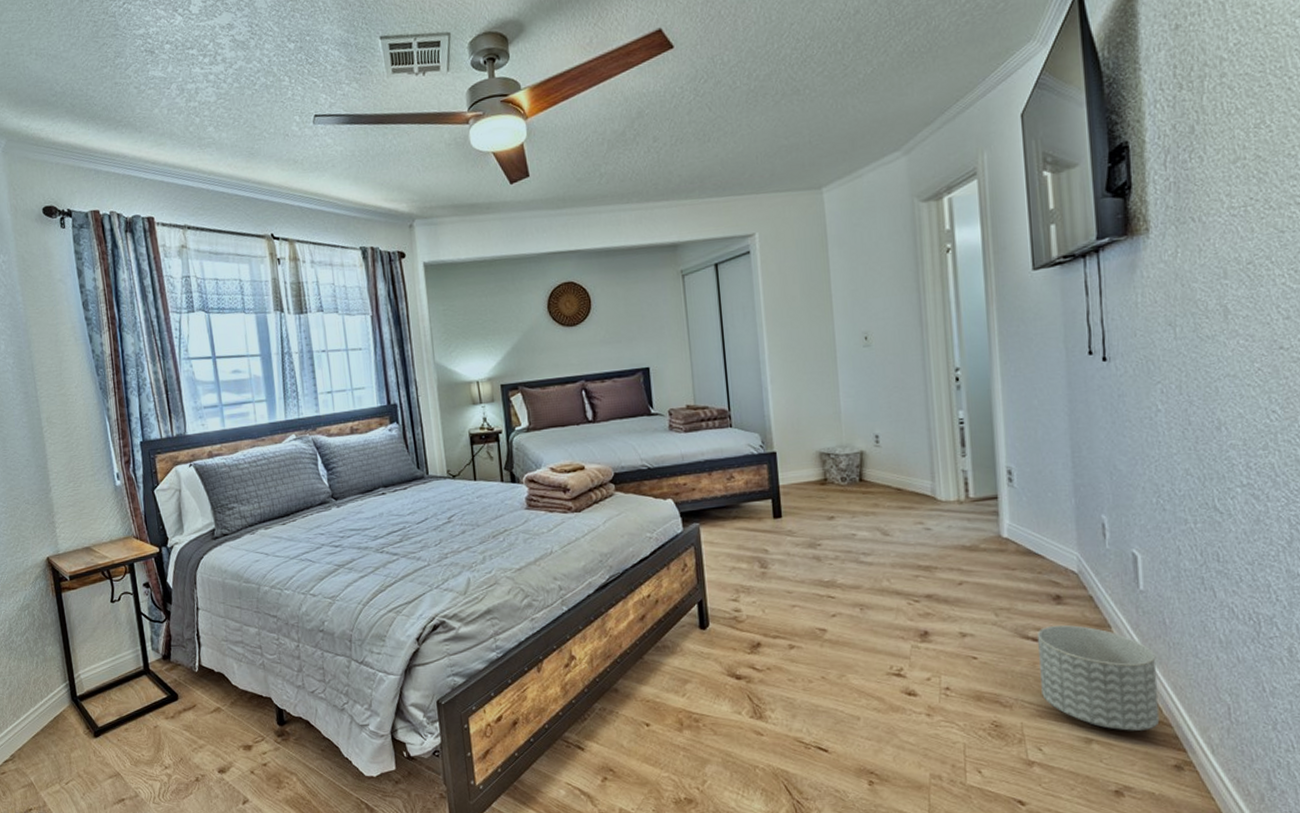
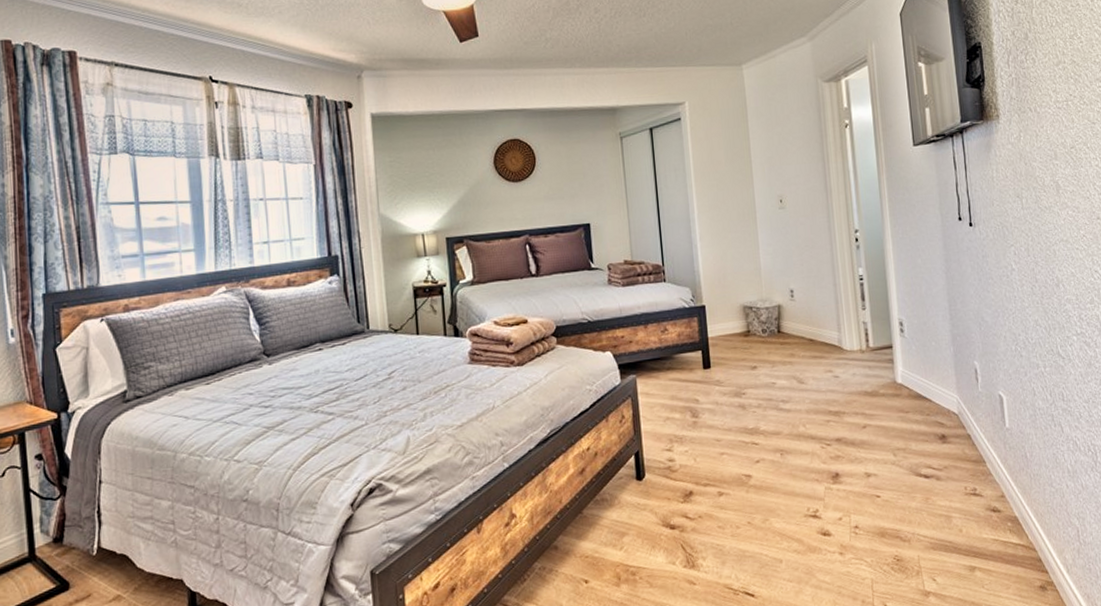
planter: present [1038,624,1160,731] -> none [928,462,1027,557]

